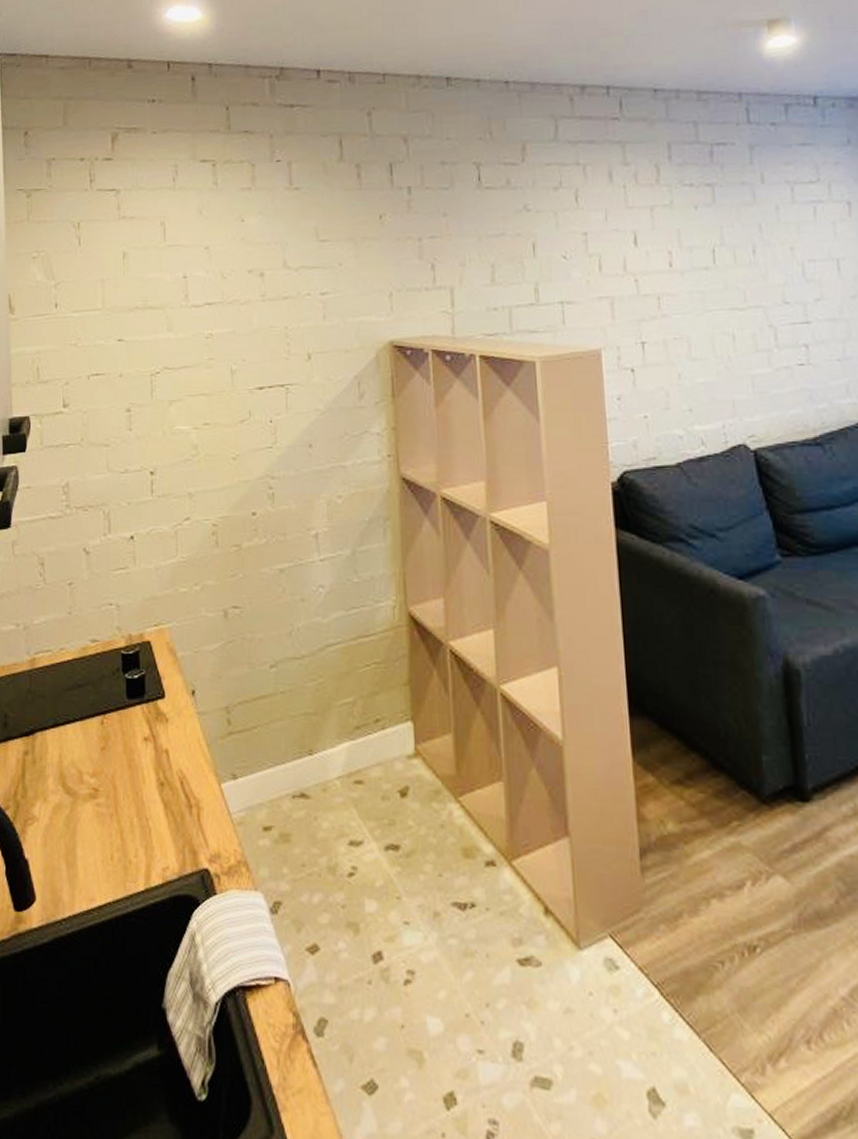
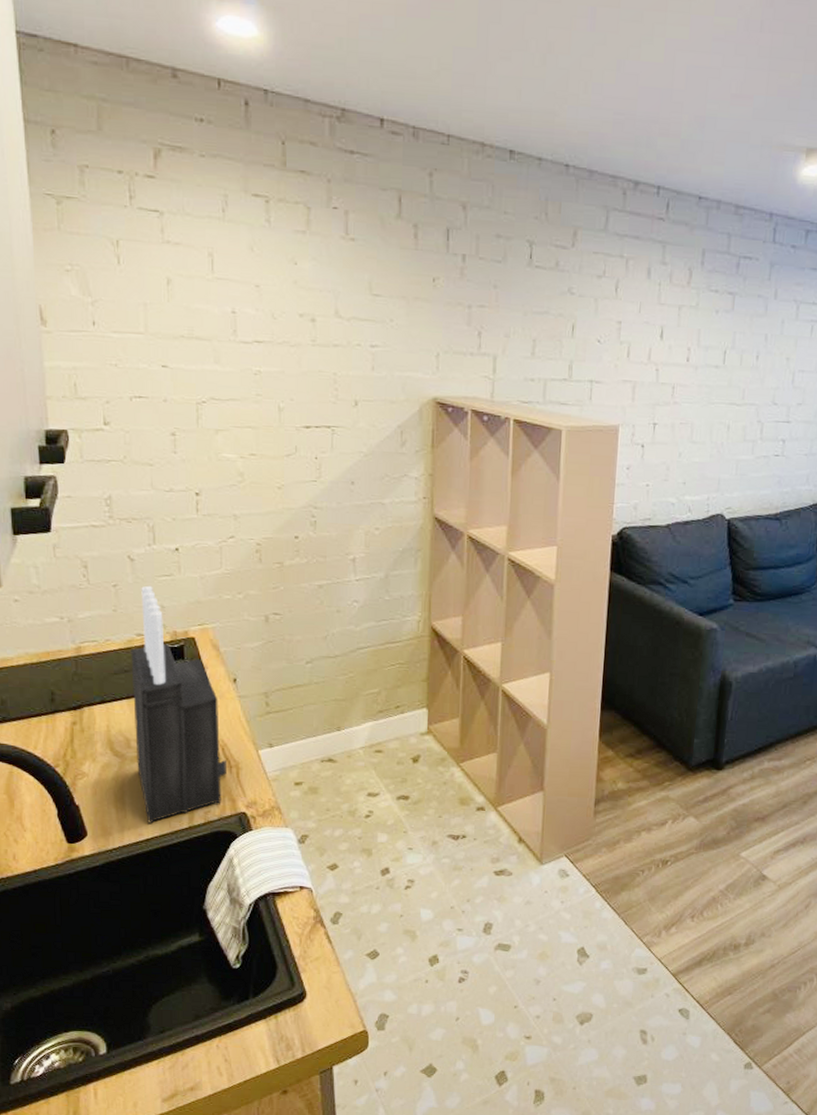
knife block: none [85,581,186,885] -> present [130,585,226,824]

